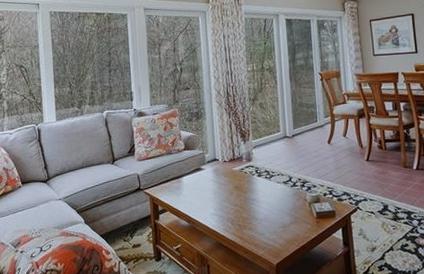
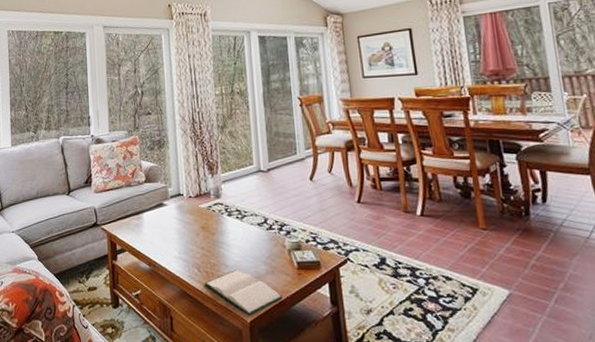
hardback book: none [237,222,304,260] -> present [204,270,283,316]

